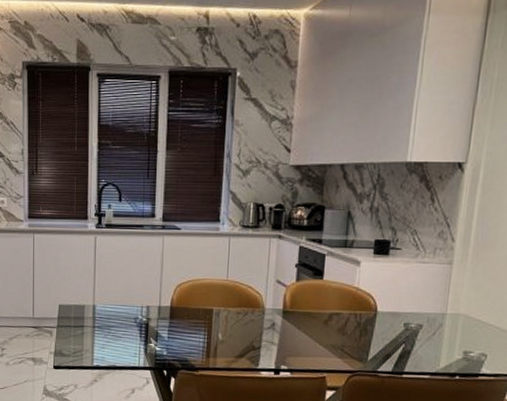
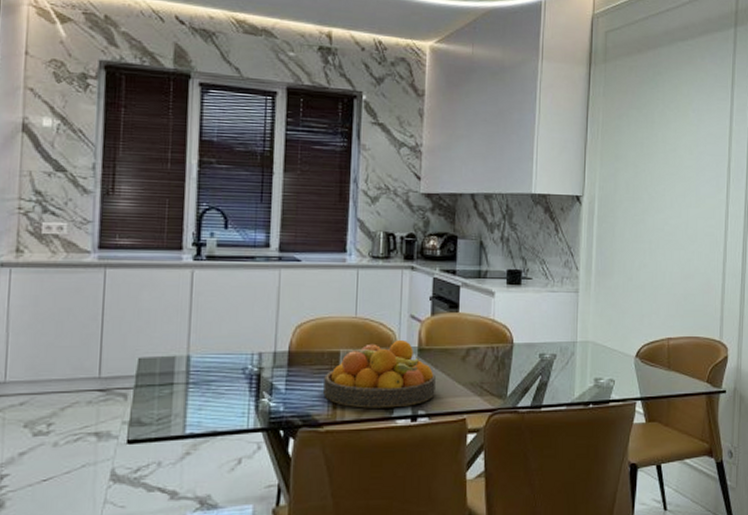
fruit bowl: none [199,301,298,361] -> present [323,339,436,408]

